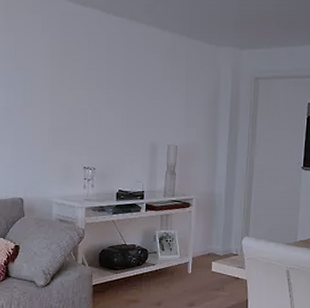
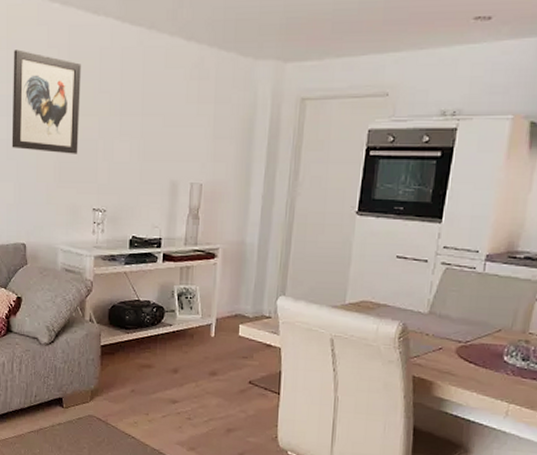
wall art: none [10,32,72,121] -> present [11,49,81,154]

